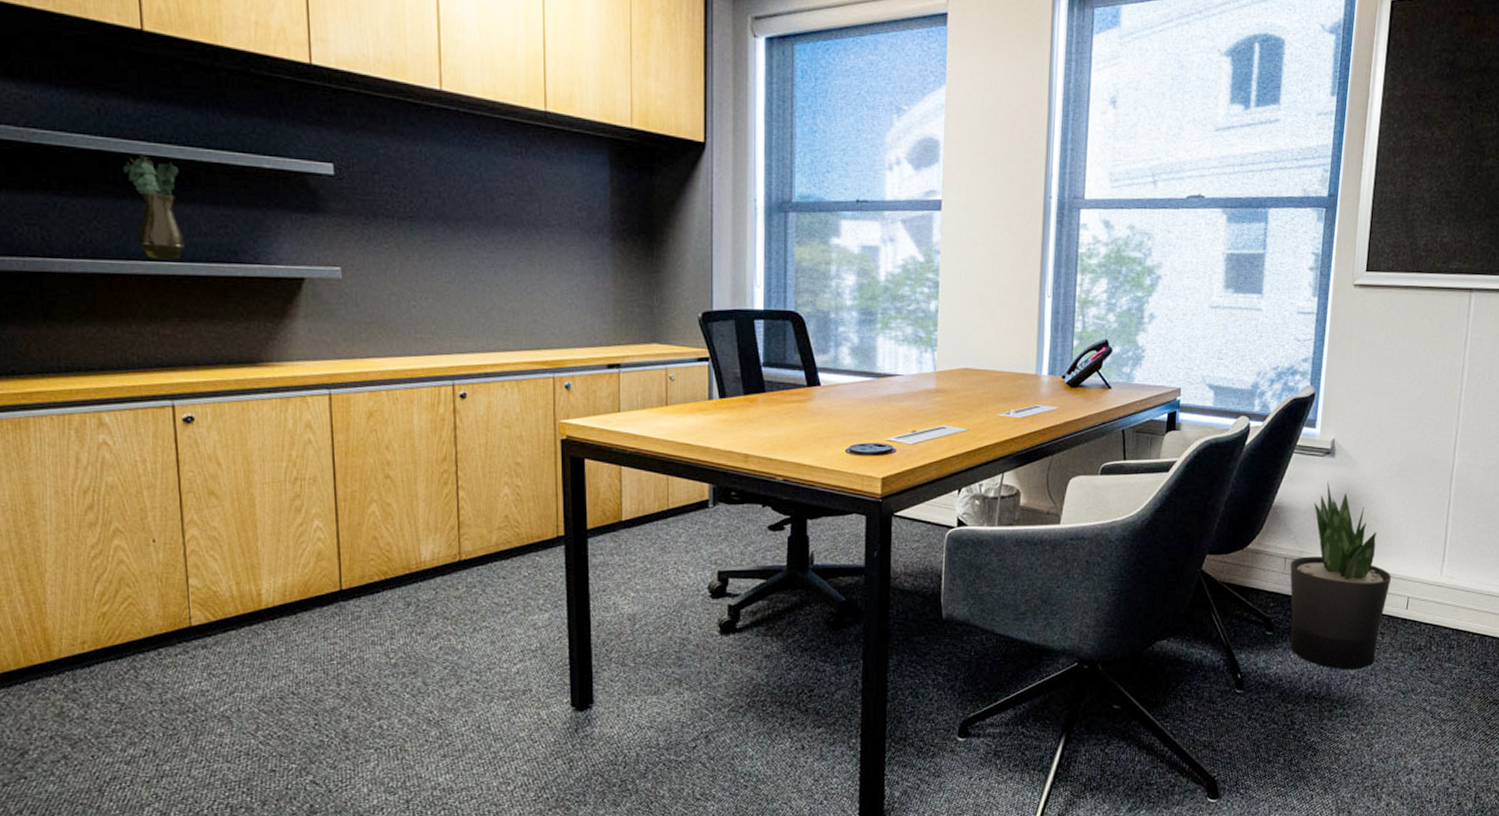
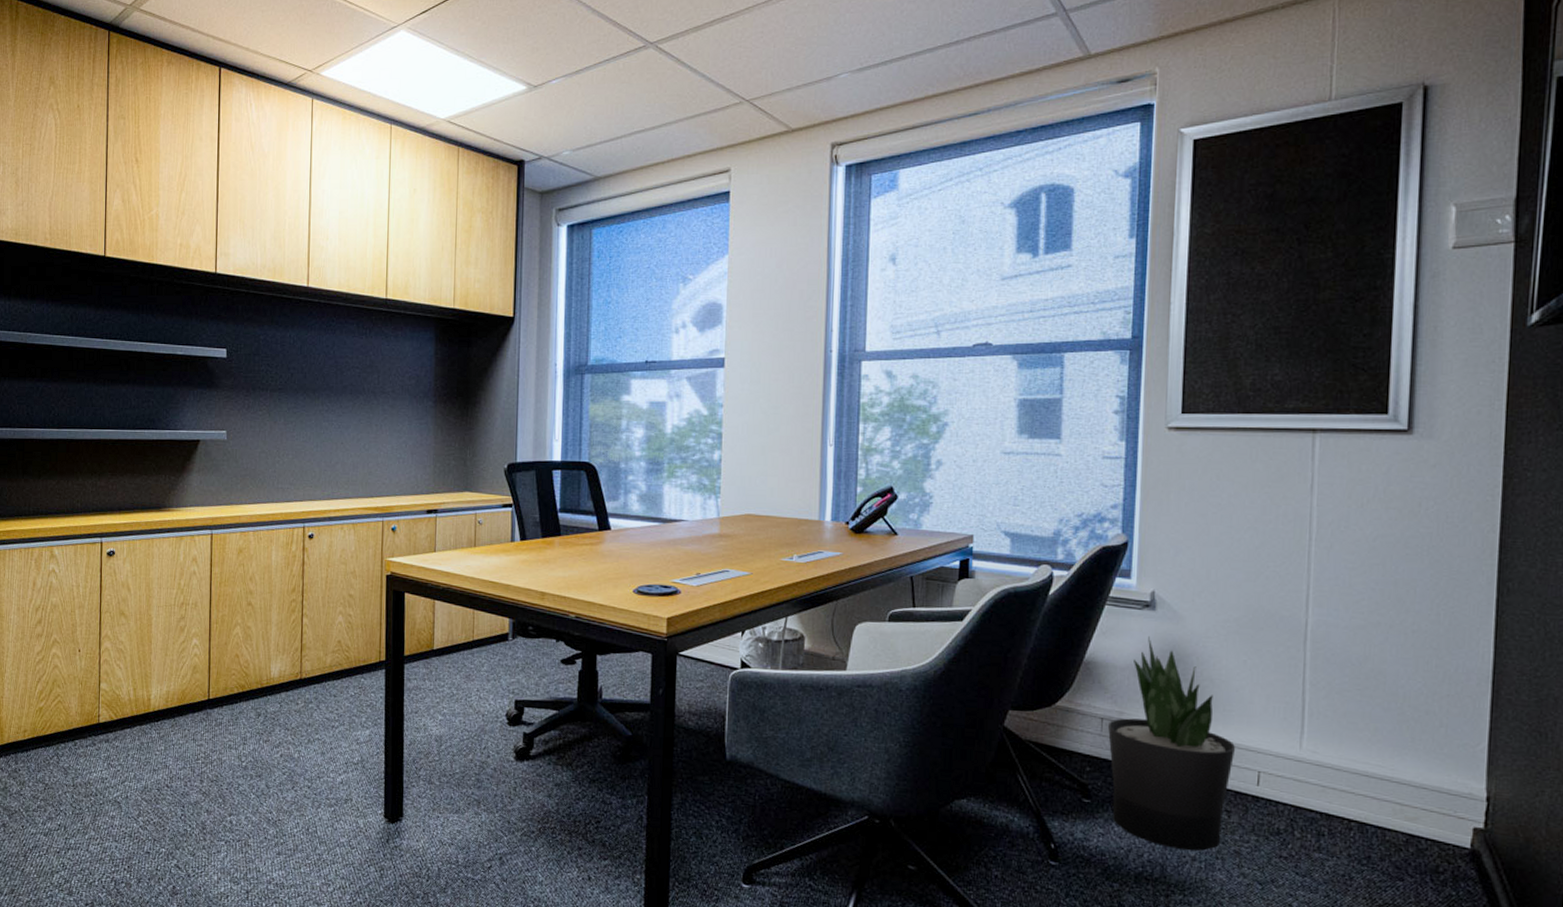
vase: present [122,153,186,260] -> none [83,348,121,427]

